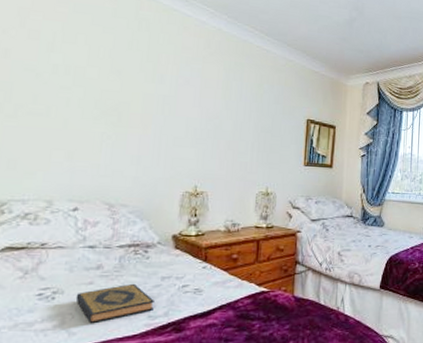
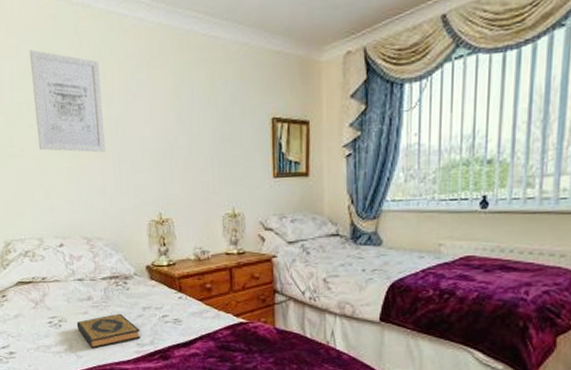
wall art: none [69,20,155,124] -> present [30,50,106,153]

